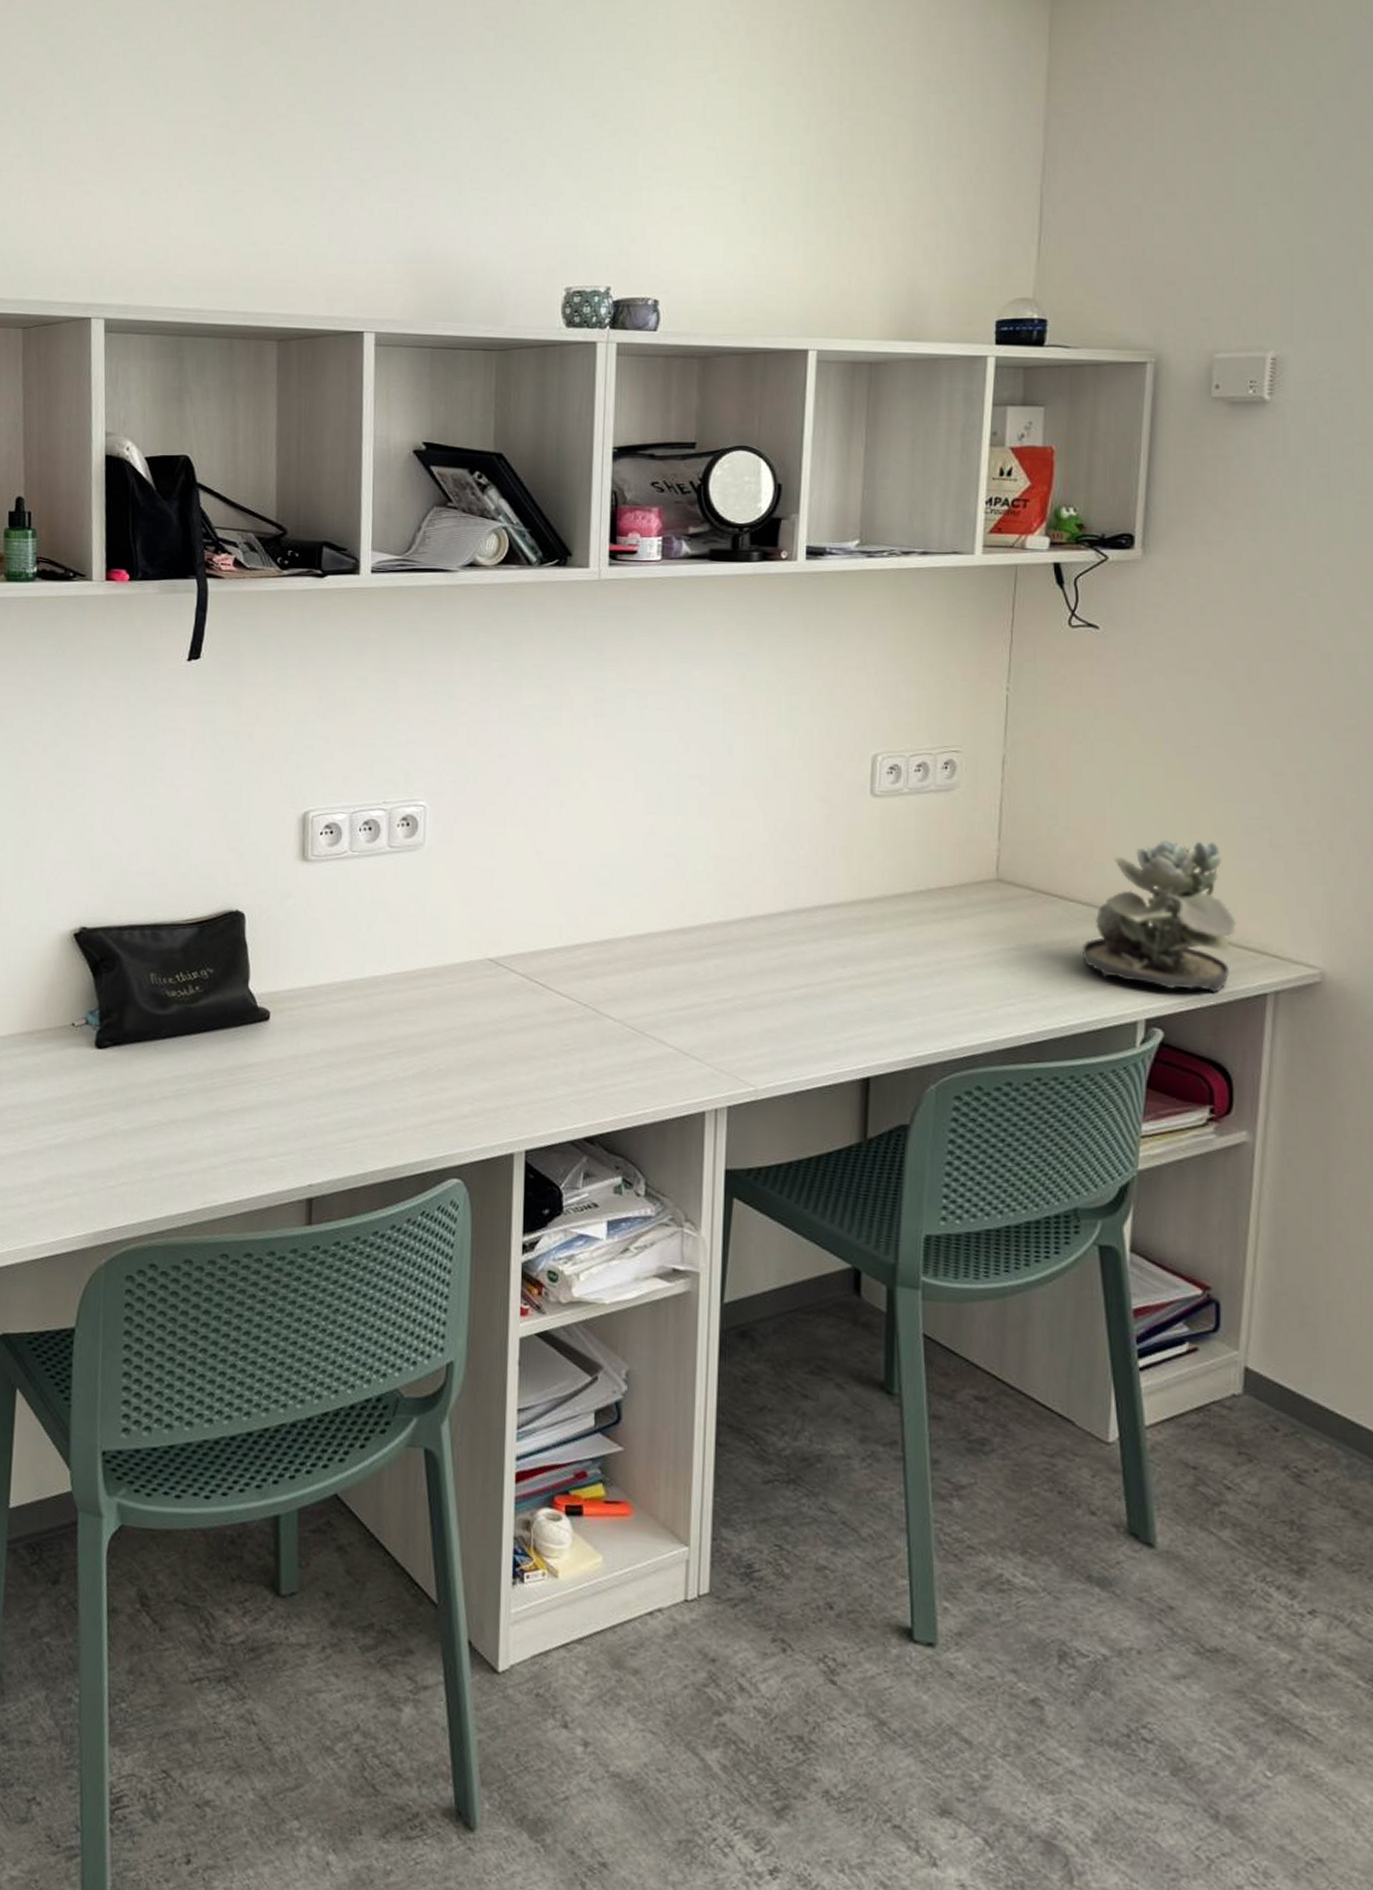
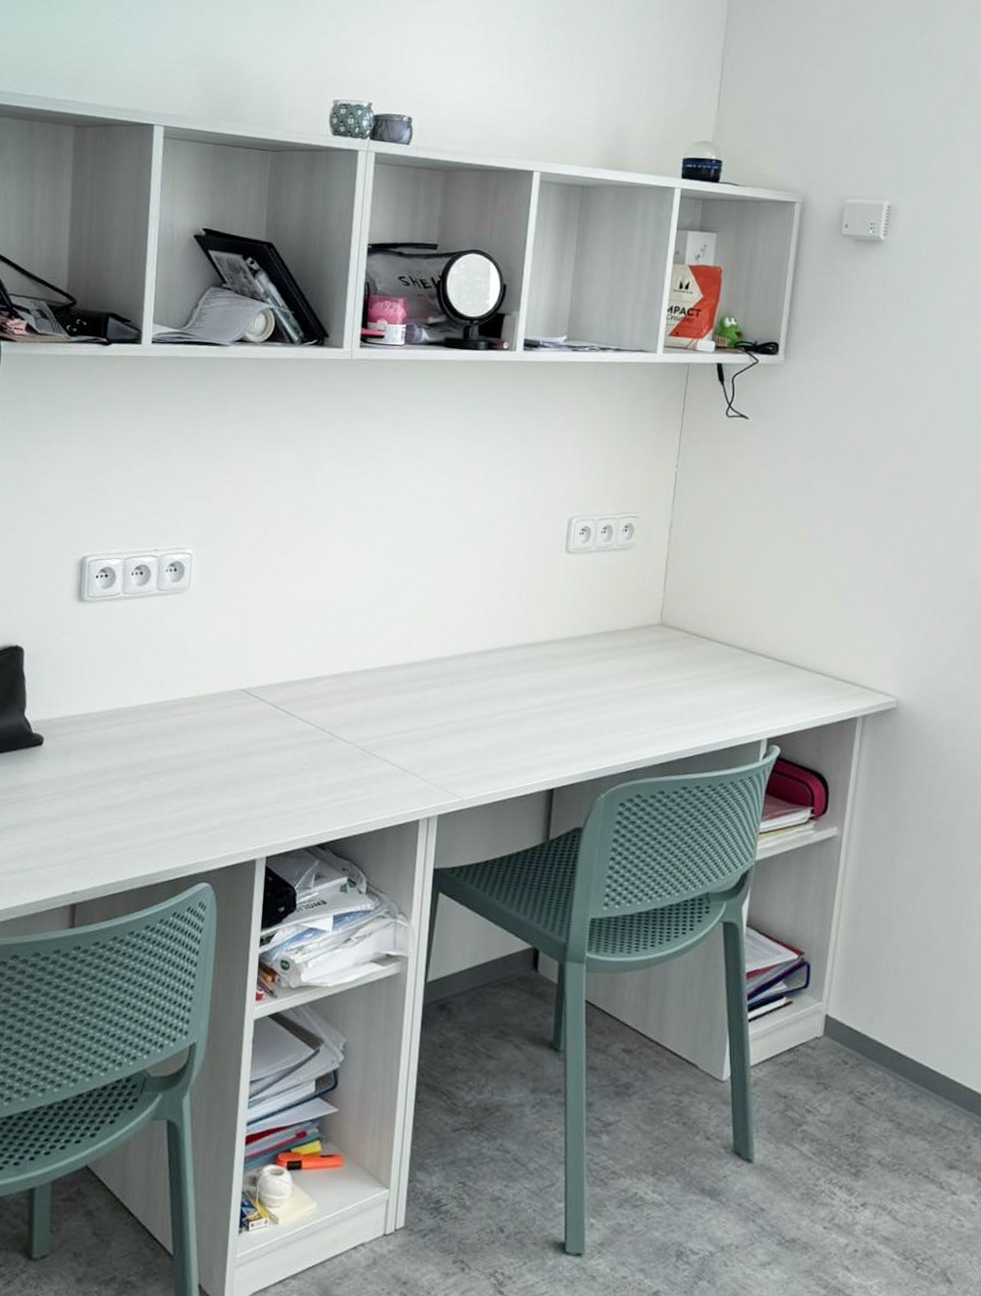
succulent plant: present [1081,839,1236,993] -> none [722,592,838,717]

